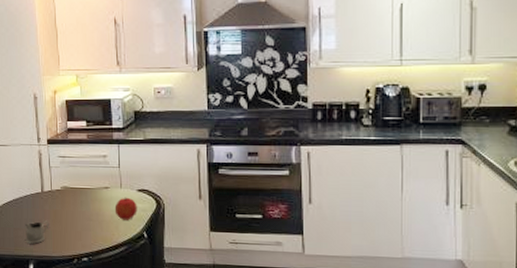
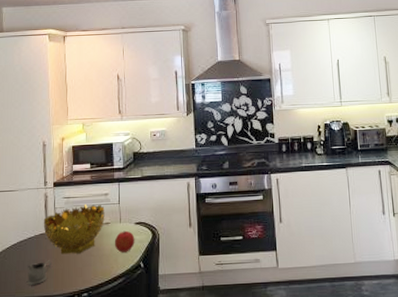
decorative bowl: none [38,164,104,217] -> present [43,203,105,255]

